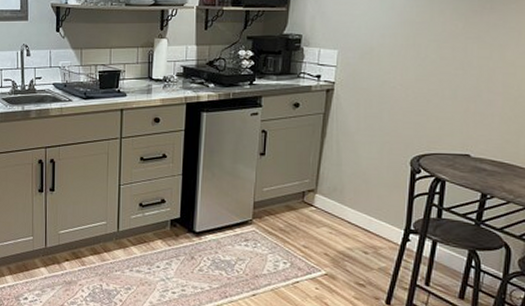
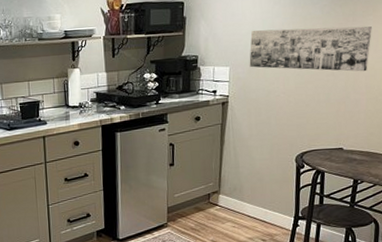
wall art: none [361,11,514,68] -> present [249,26,372,72]

